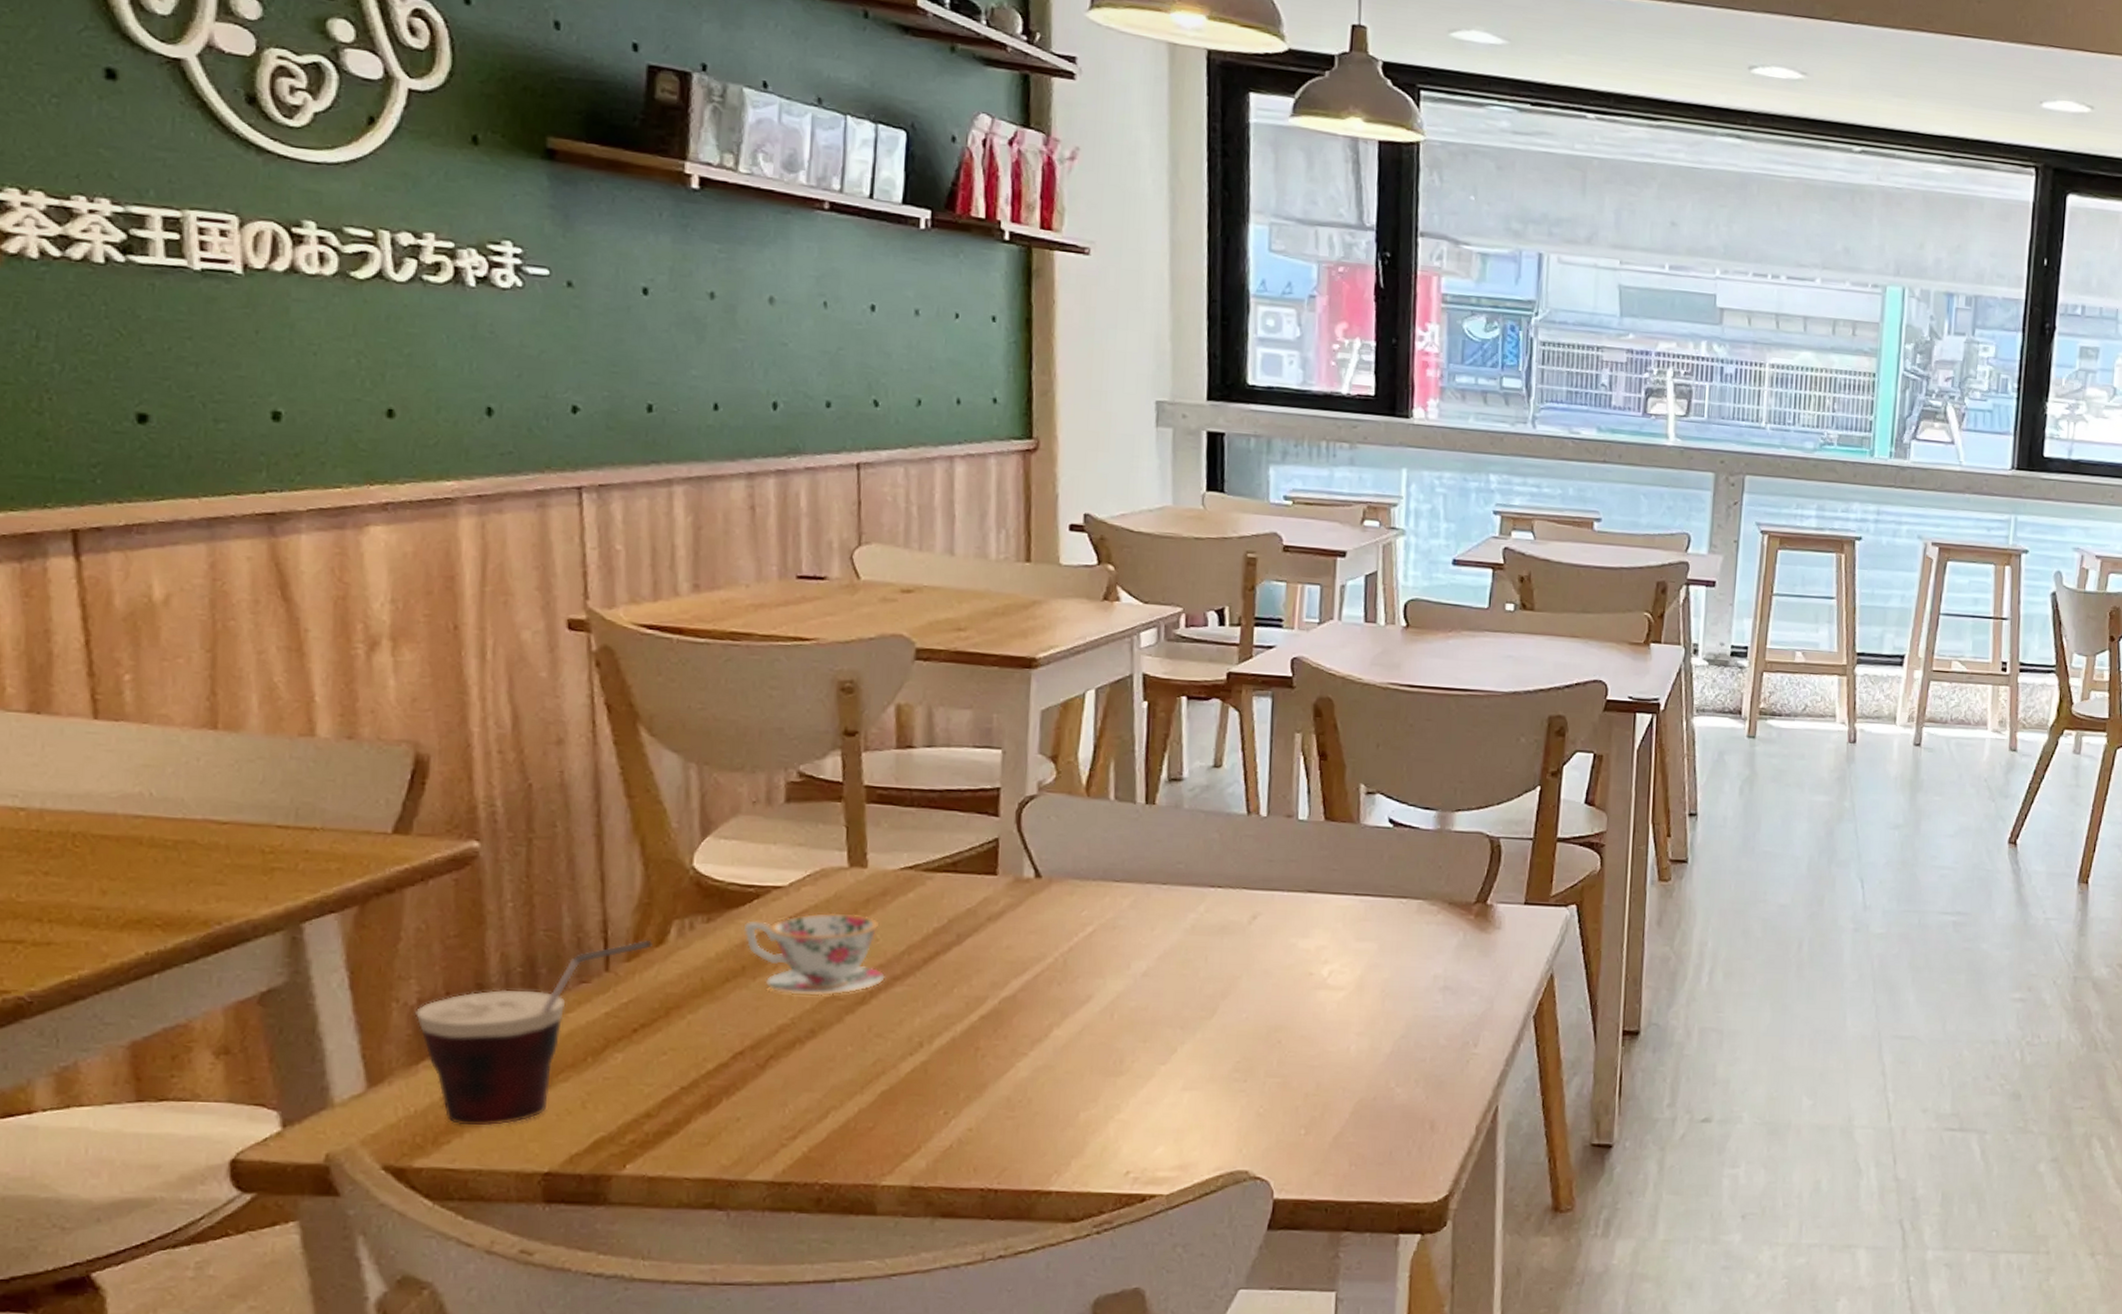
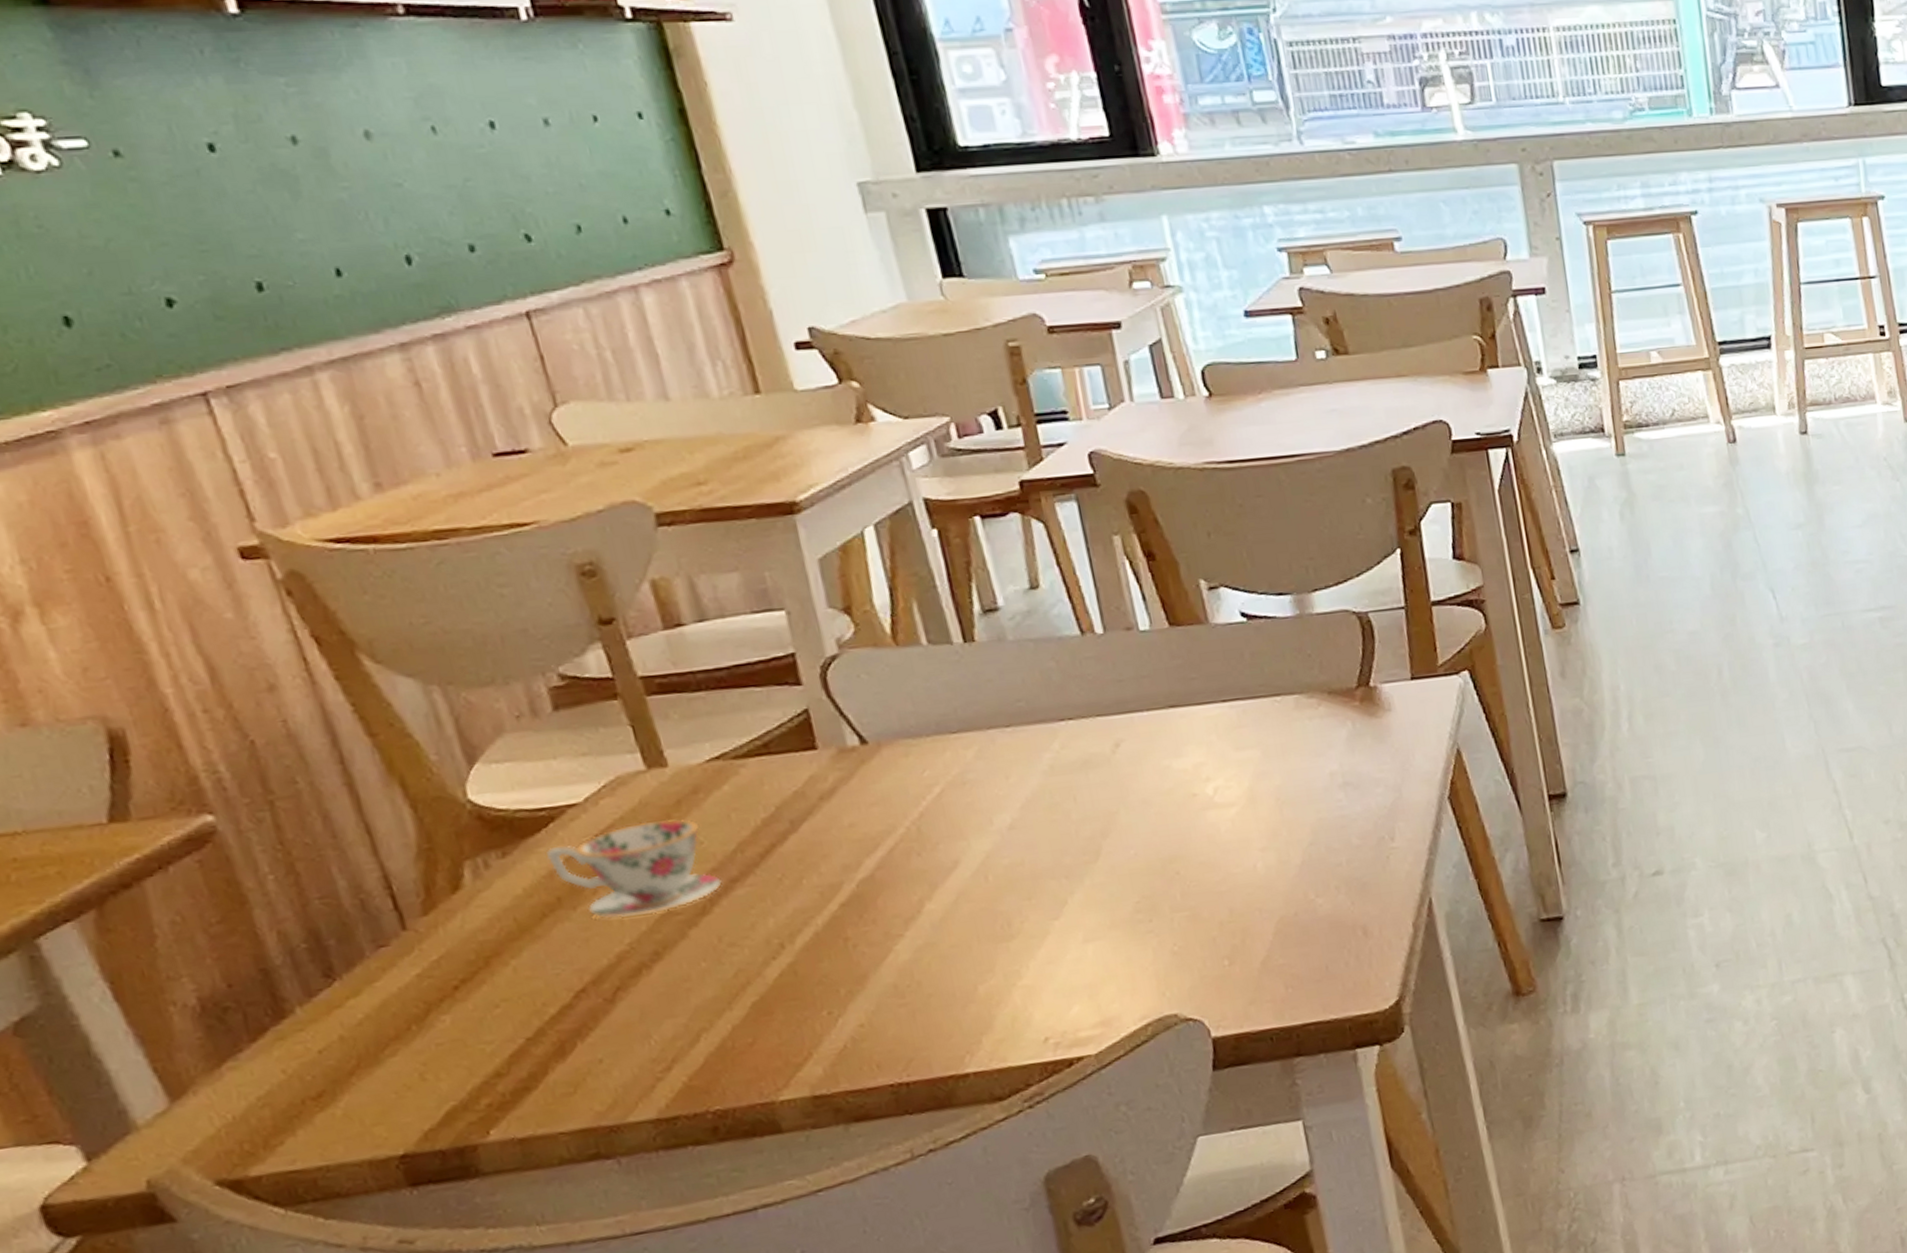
cup: present [415,939,652,1126] -> none [199,888,448,1123]

